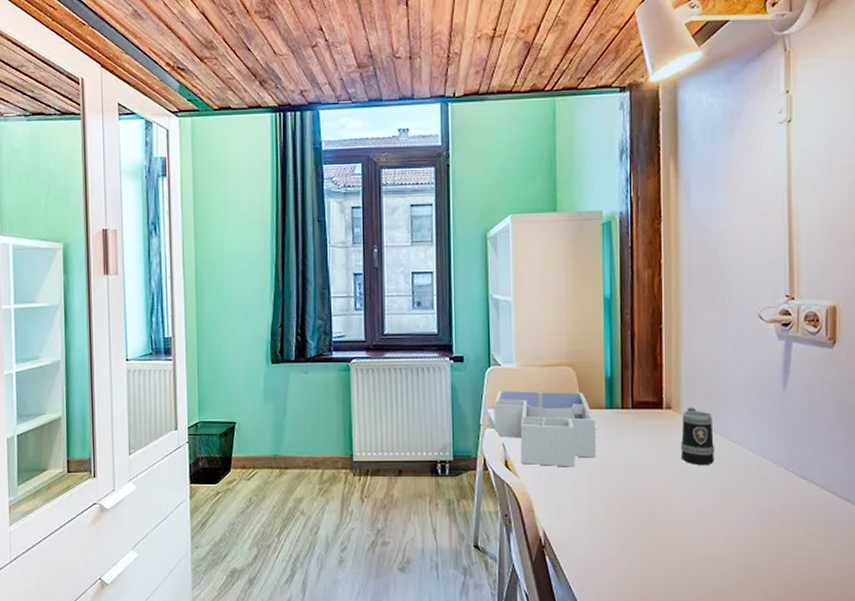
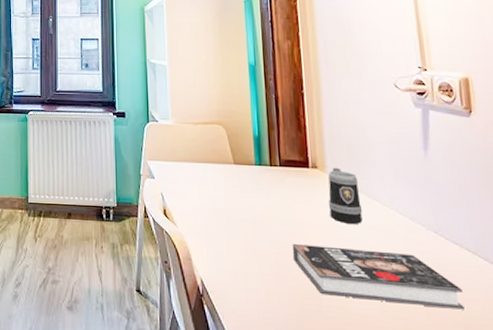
desk organizer: present [494,390,596,467] -> none [152,144,248,219]
book: none [640,489,807,543] -> present [292,244,464,310]

